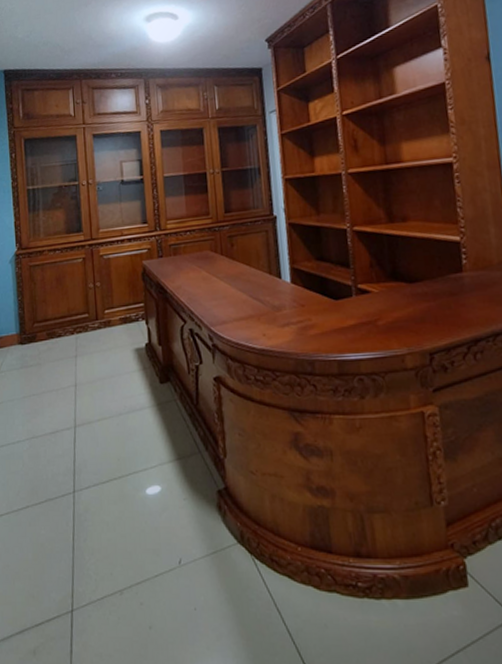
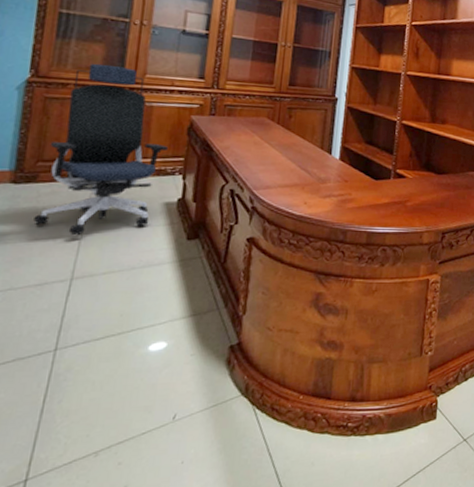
office chair: none [39,226,130,387] -> present [33,63,169,236]

